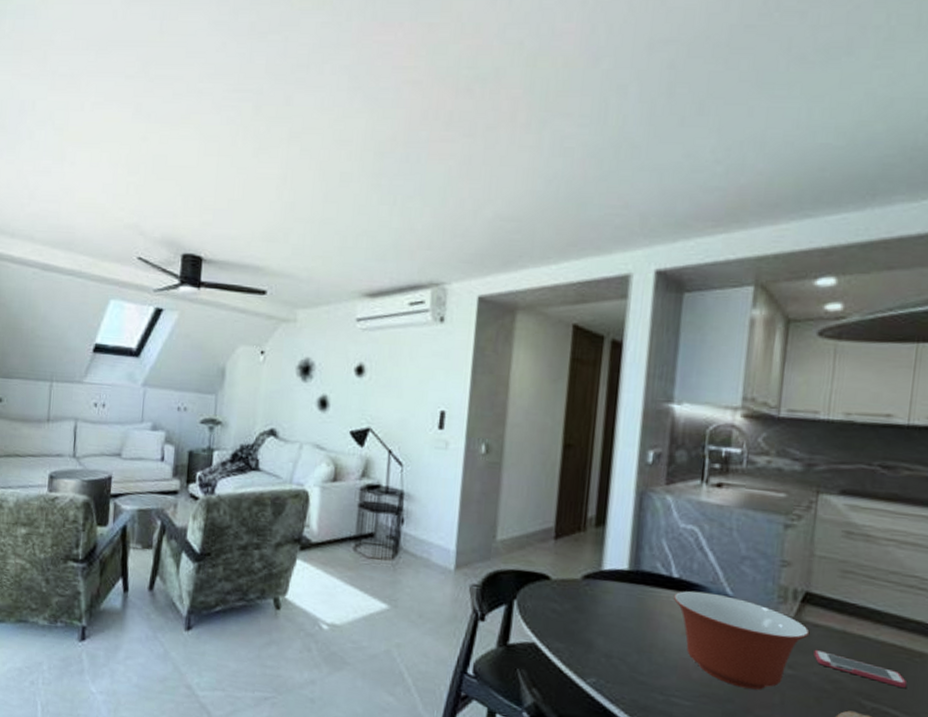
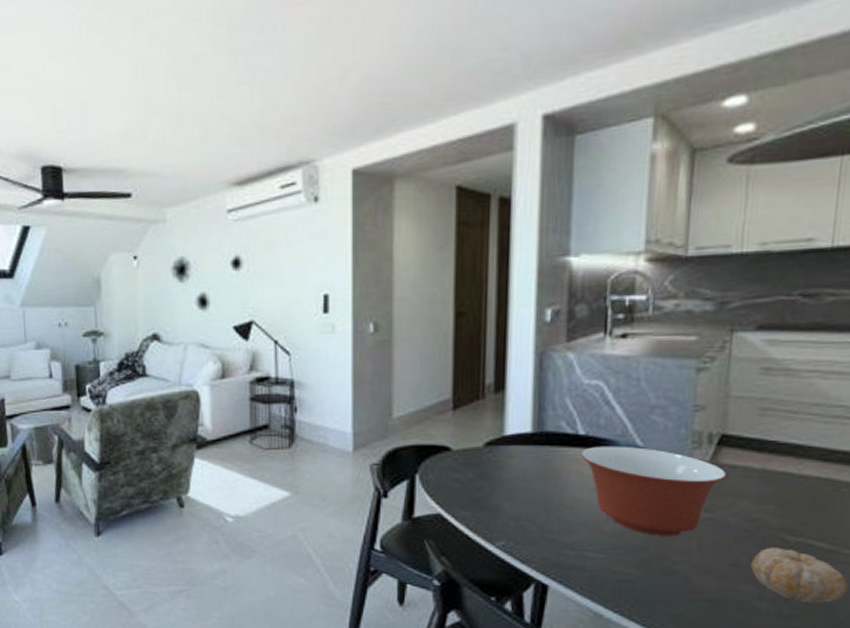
smartphone: present [814,649,908,688] -> none [732,490,834,519]

